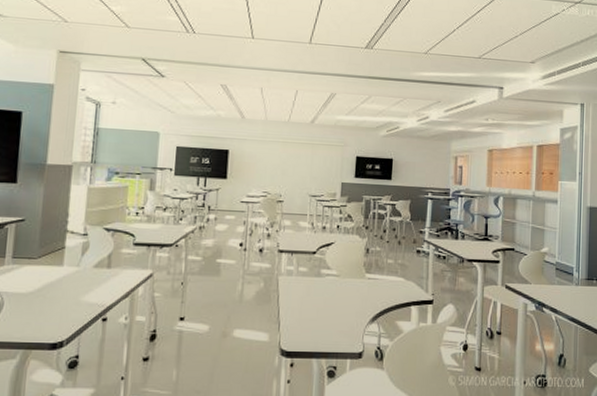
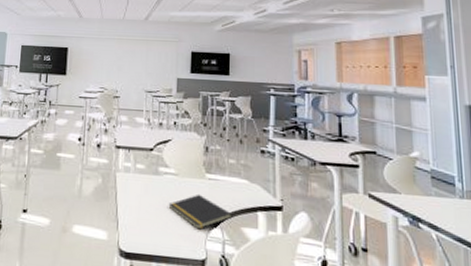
notepad: none [329,293,389,325] -> present [168,194,233,230]

